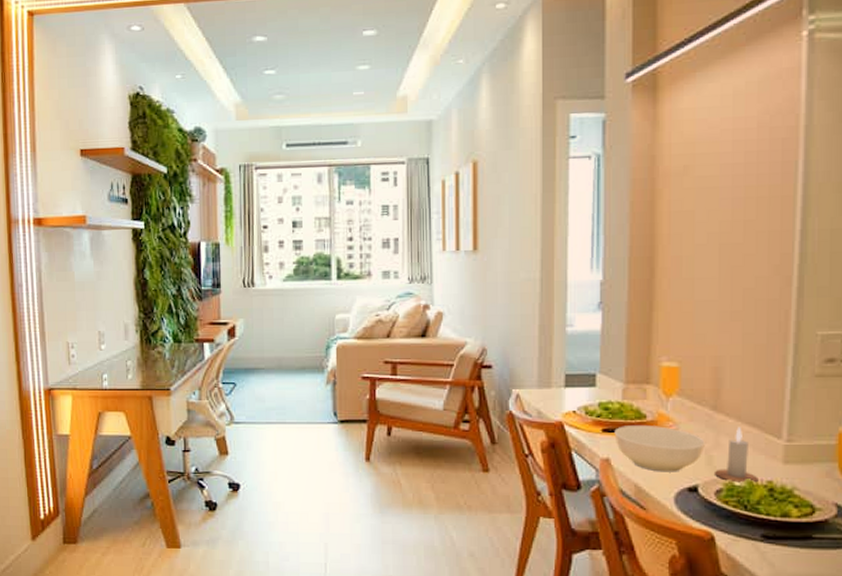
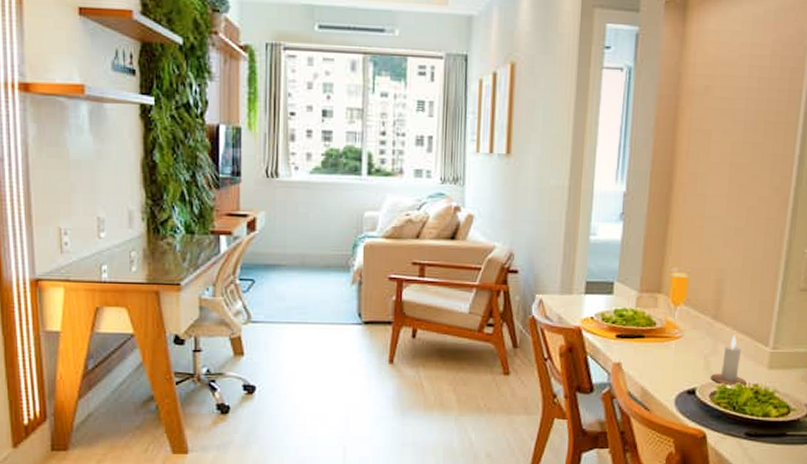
bowl: present [614,424,706,472] -> none [626,331,706,376]

